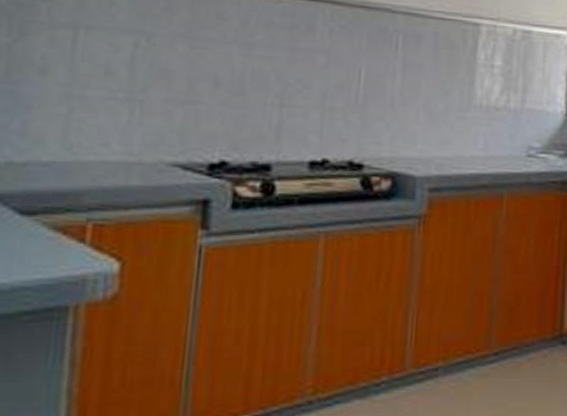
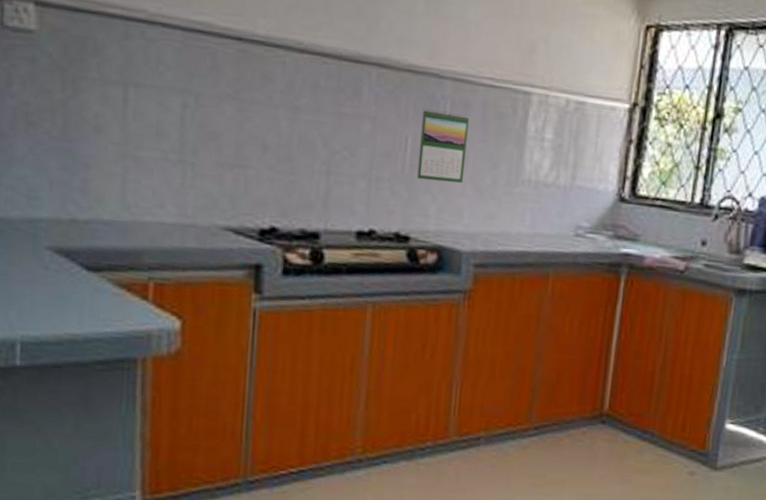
calendar: none [369,41,421,110] -> present [416,109,469,183]

